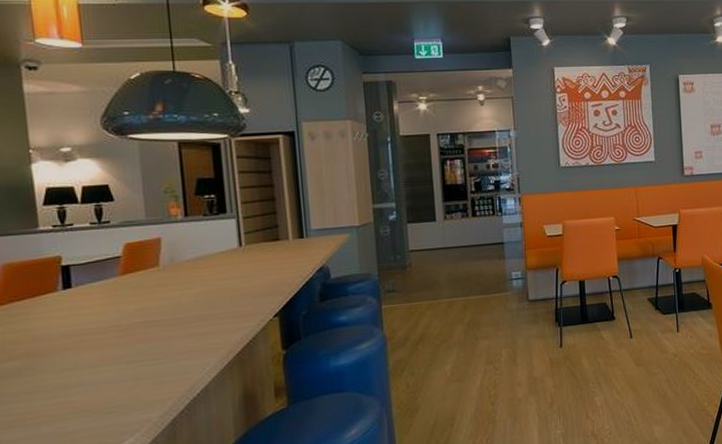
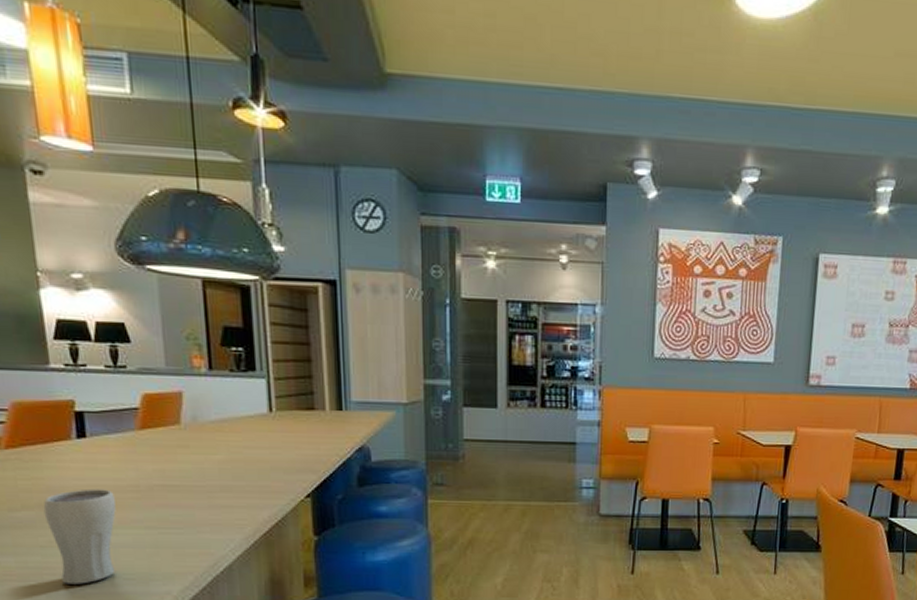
drinking glass: none [29,332,99,425] -> present [43,489,116,584]

